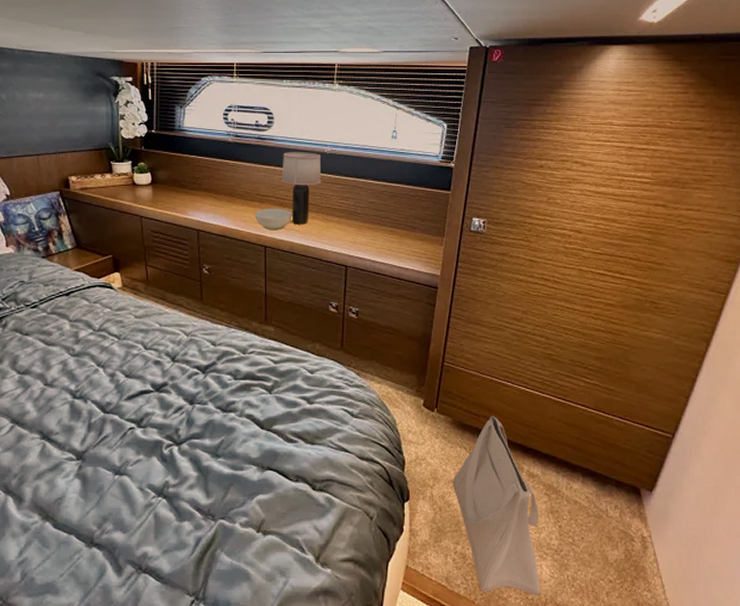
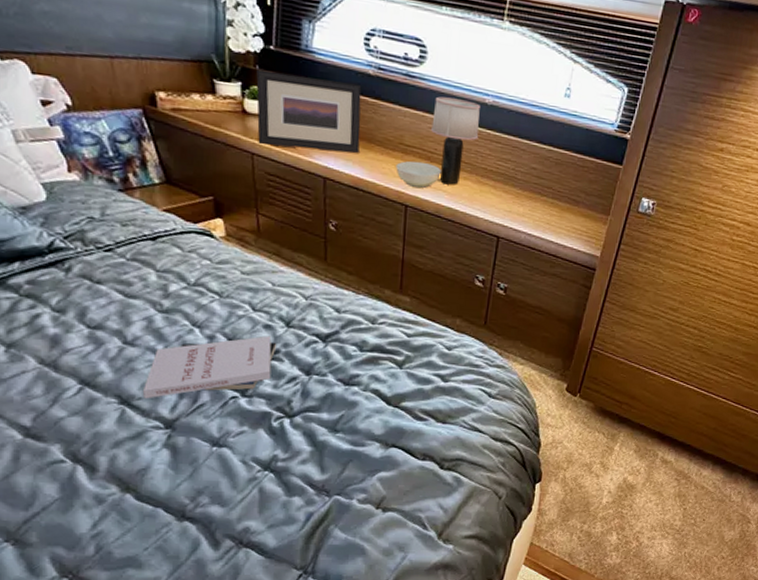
books: none [59,371,165,434] -> present [142,336,277,399]
picture frame: none [142,150,224,209] -> present [256,69,362,153]
tote bag: present [452,416,541,596] -> none [586,403,667,571]

